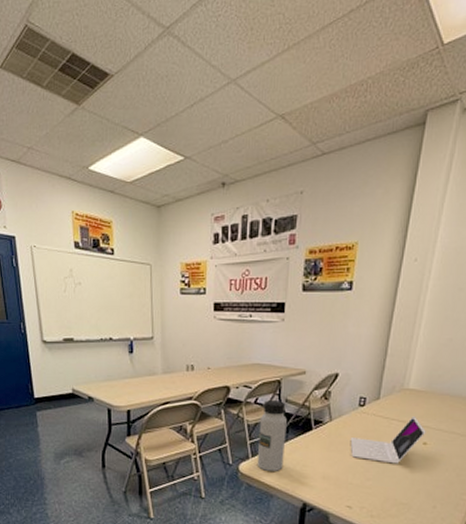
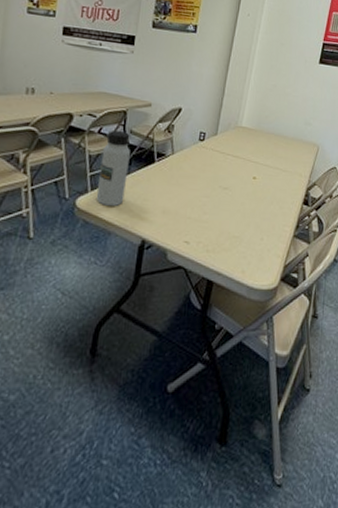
laptop: present [350,415,426,464] -> none [190,151,256,198]

